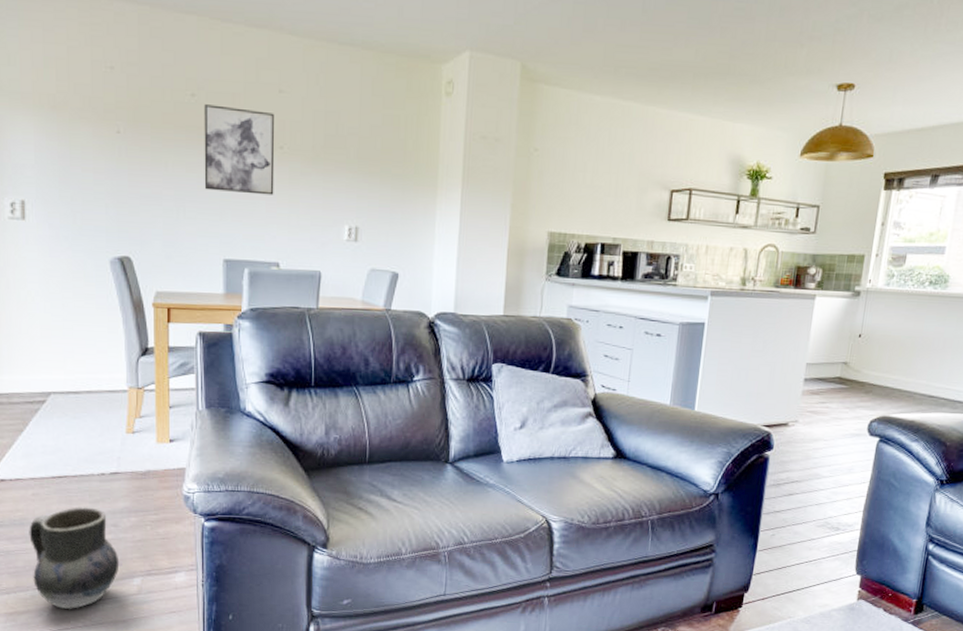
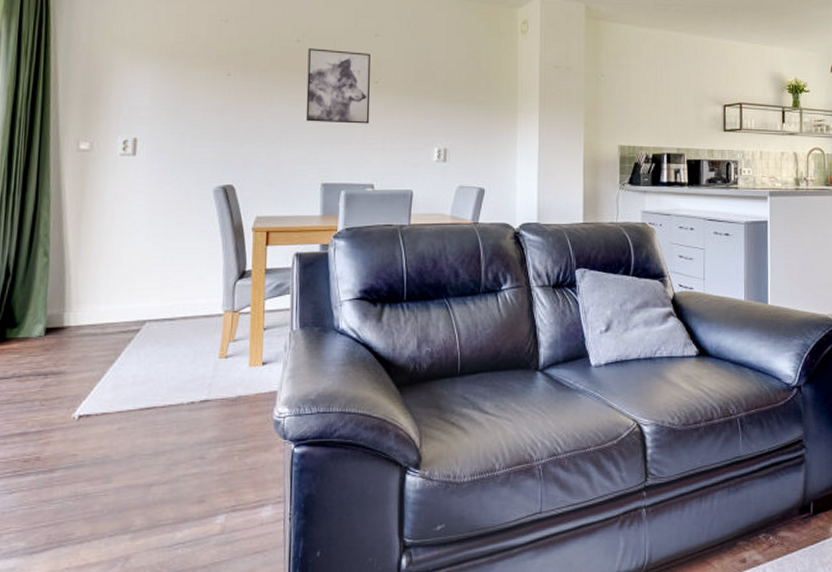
ceramic jug: present [29,507,120,609] -> none [110,439,204,557]

